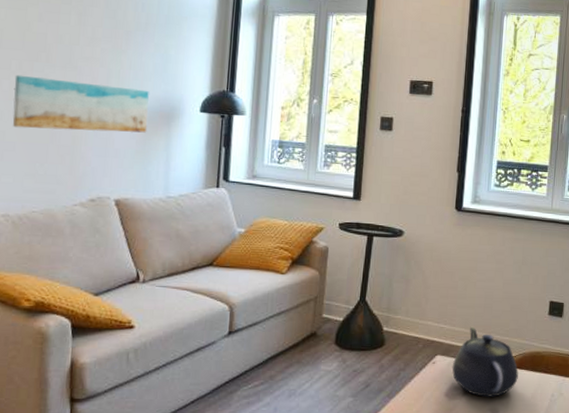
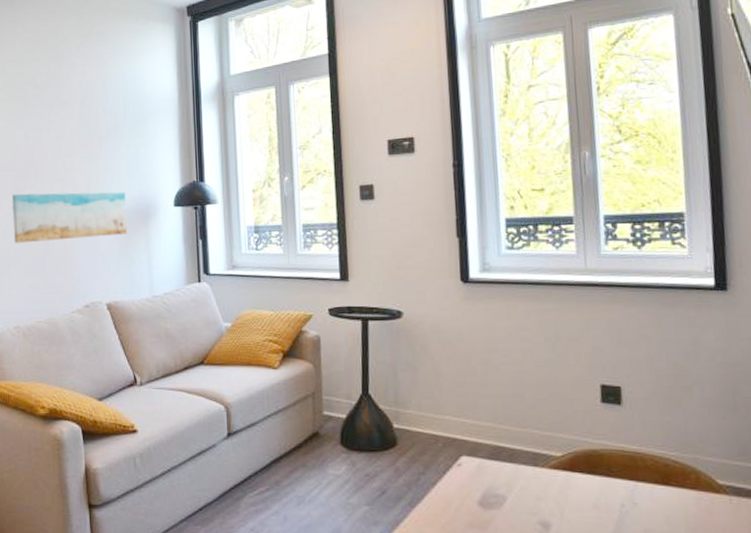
teapot: present [452,326,519,398] -> none [482,420,571,508]

